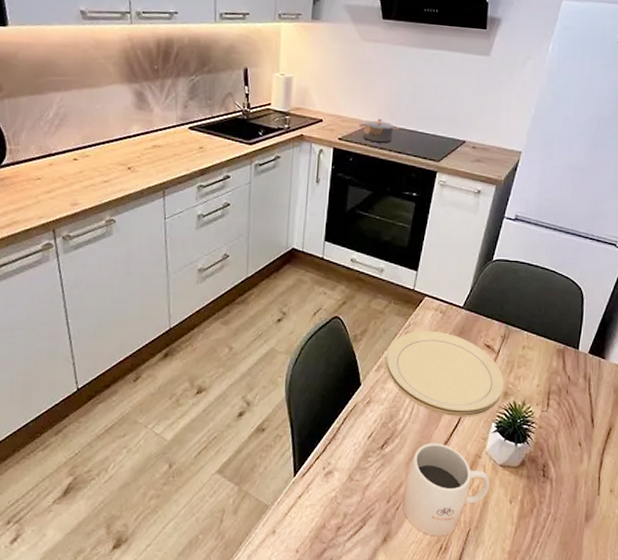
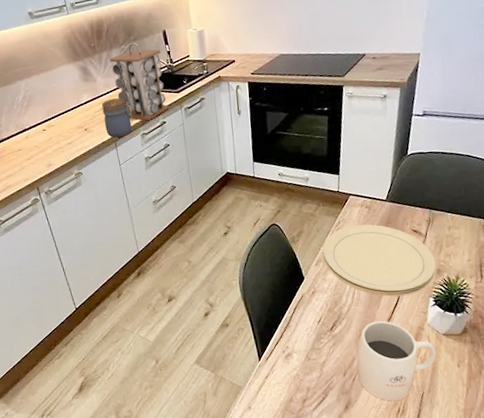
jar: none [154,137,191,186] -> present [102,98,133,138]
spice rack: none [173,74,238,171] -> present [109,42,169,121]
cooking pot: present [358,118,400,143] -> none [267,49,303,71]

